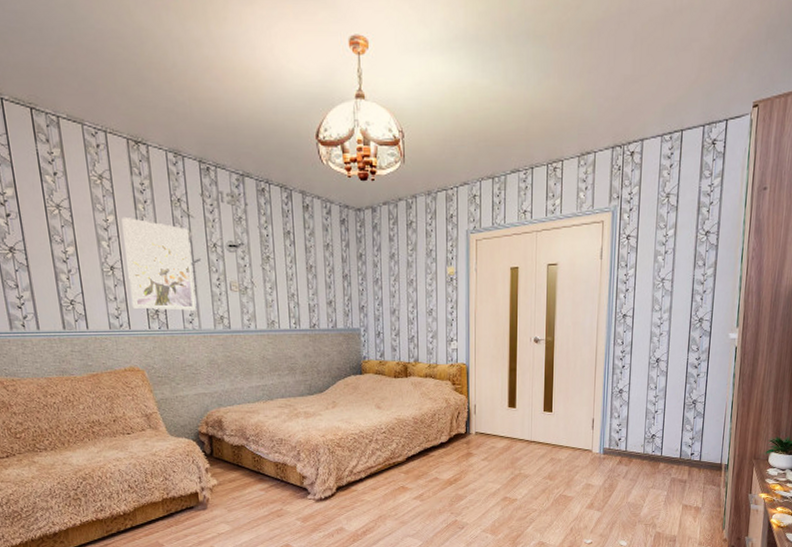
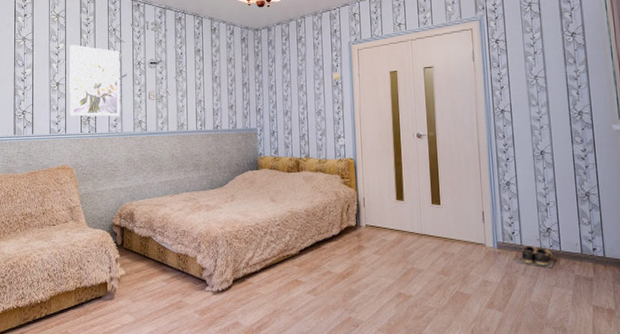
shoes: none [620,451,656,472] -> present [517,246,556,269]

